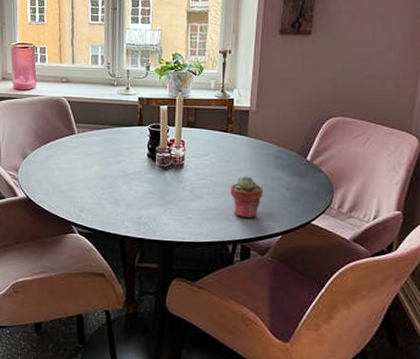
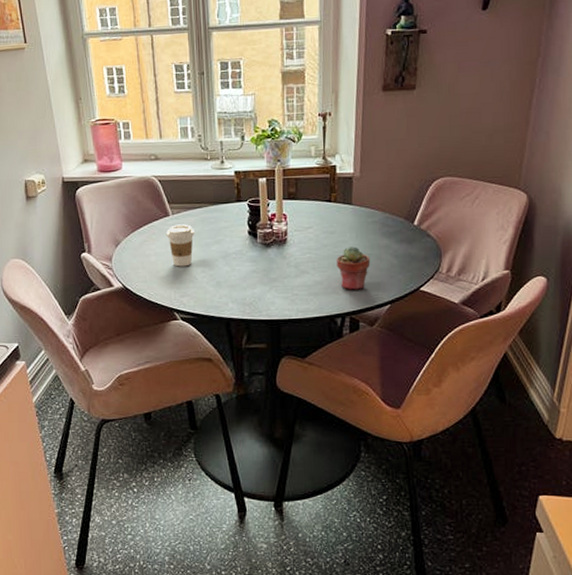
coffee cup: none [71,143,97,183] -> present [166,224,195,267]

